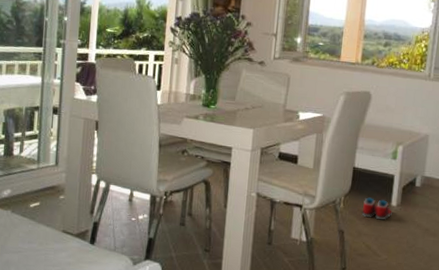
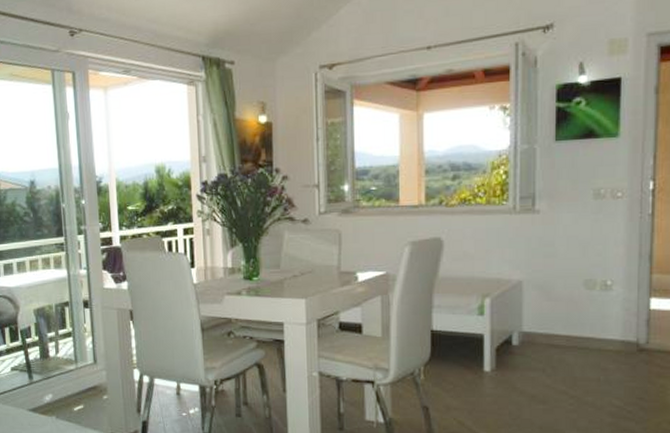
shoe: present [361,197,392,219] -> none [448,364,486,389]

